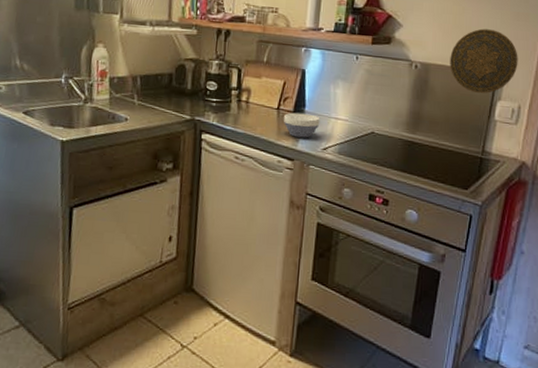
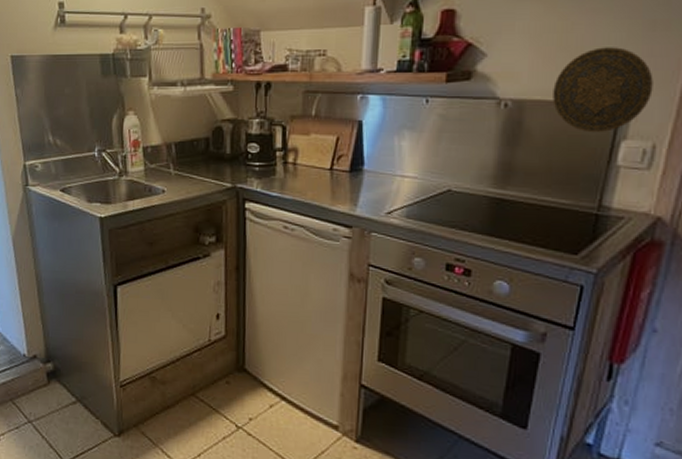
bowl: present [283,112,320,138] -> none [337,172,383,201]

